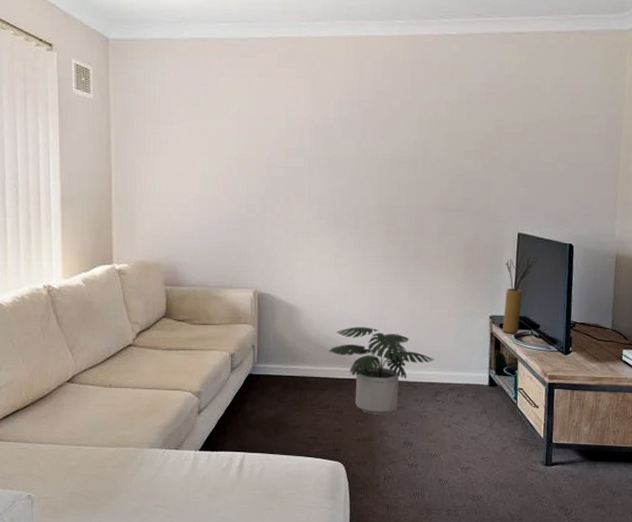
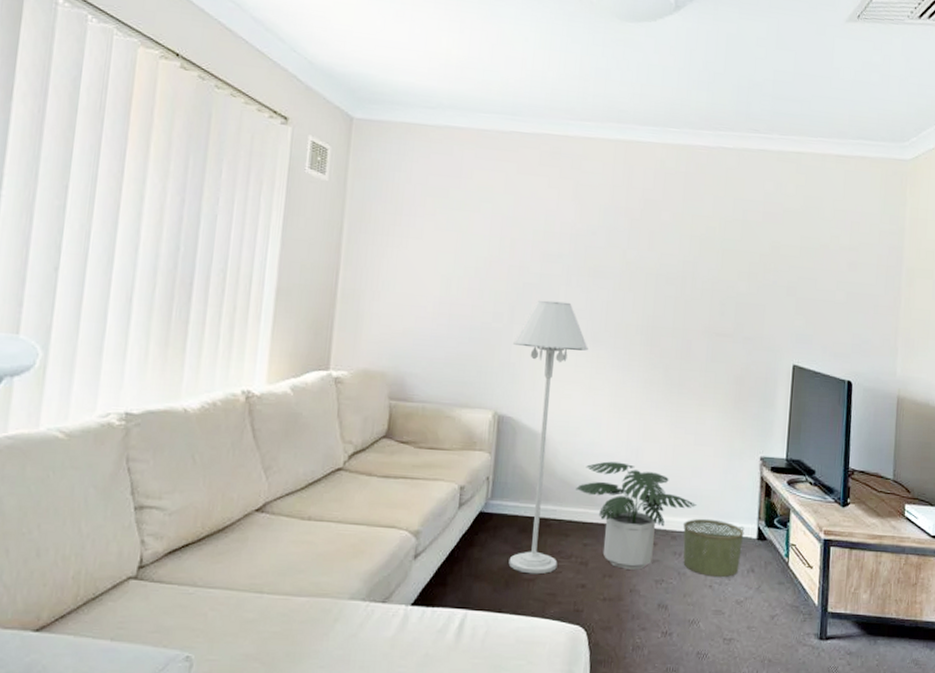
floor lamp: none [266,191,332,422] -> present [508,300,588,575]
basket: none [422,370,477,418] -> present [682,518,745,577]
vase: present [502,251,538,334] -> none [774,384,814,480]

